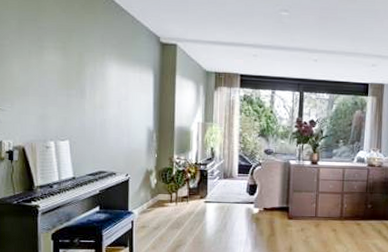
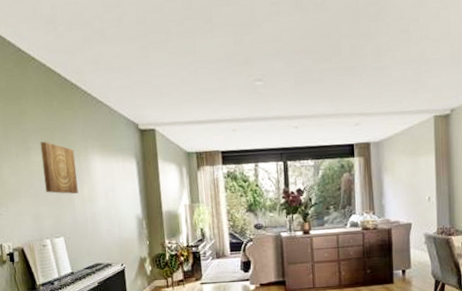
wall art: none [55,41,91,98] -> present [40,141,78,194]

